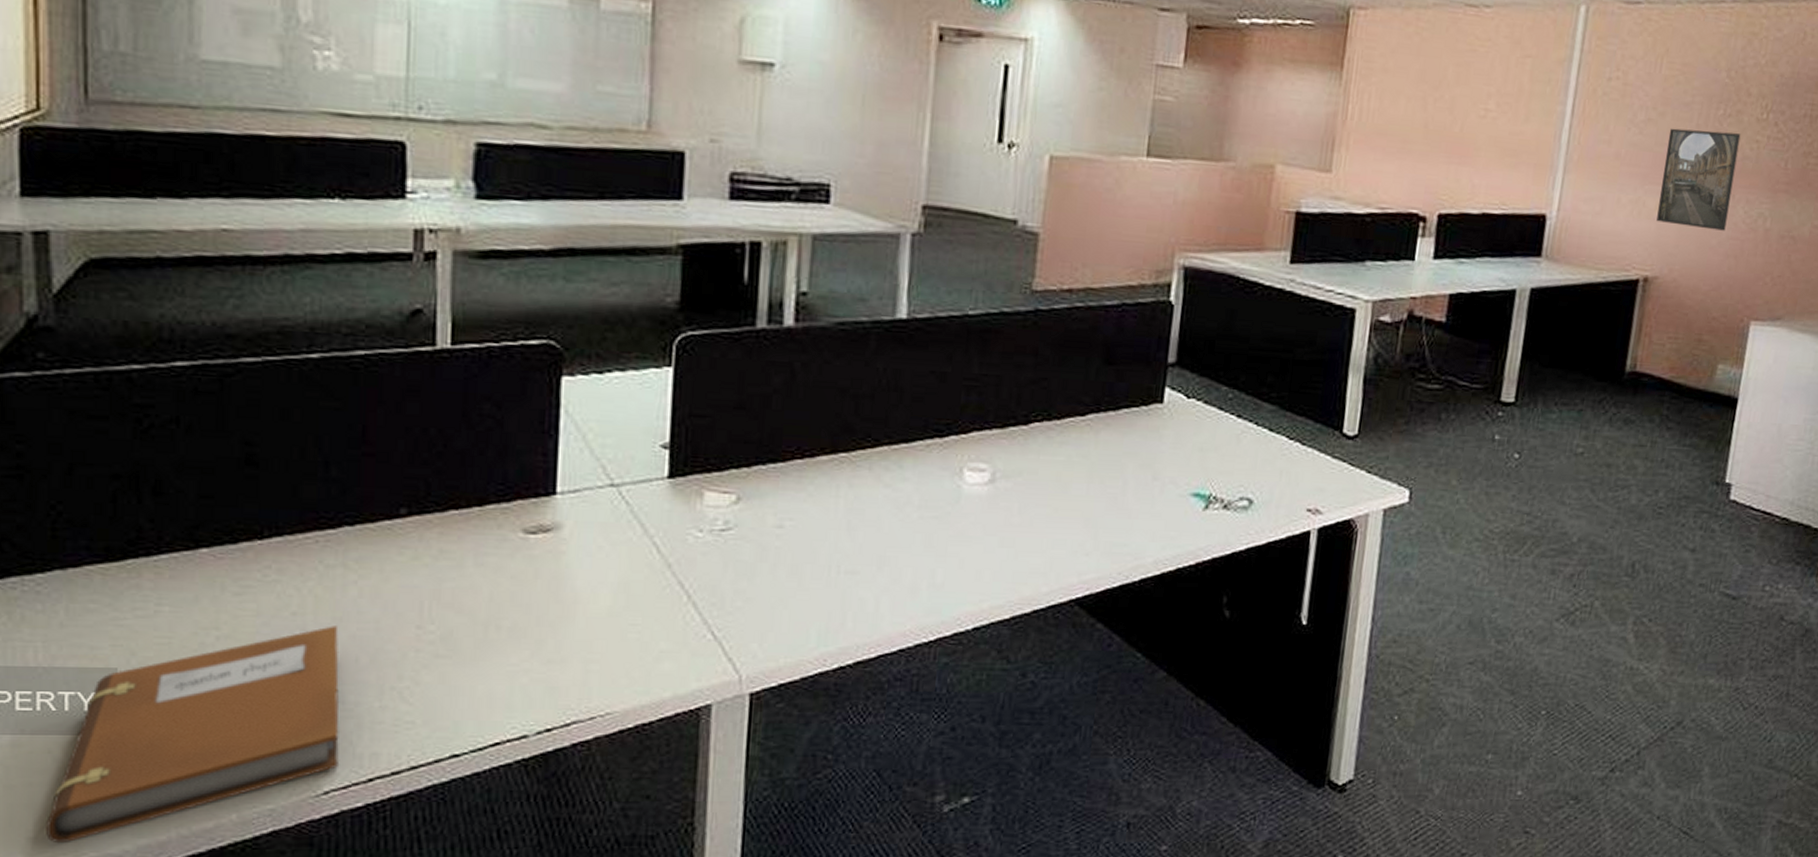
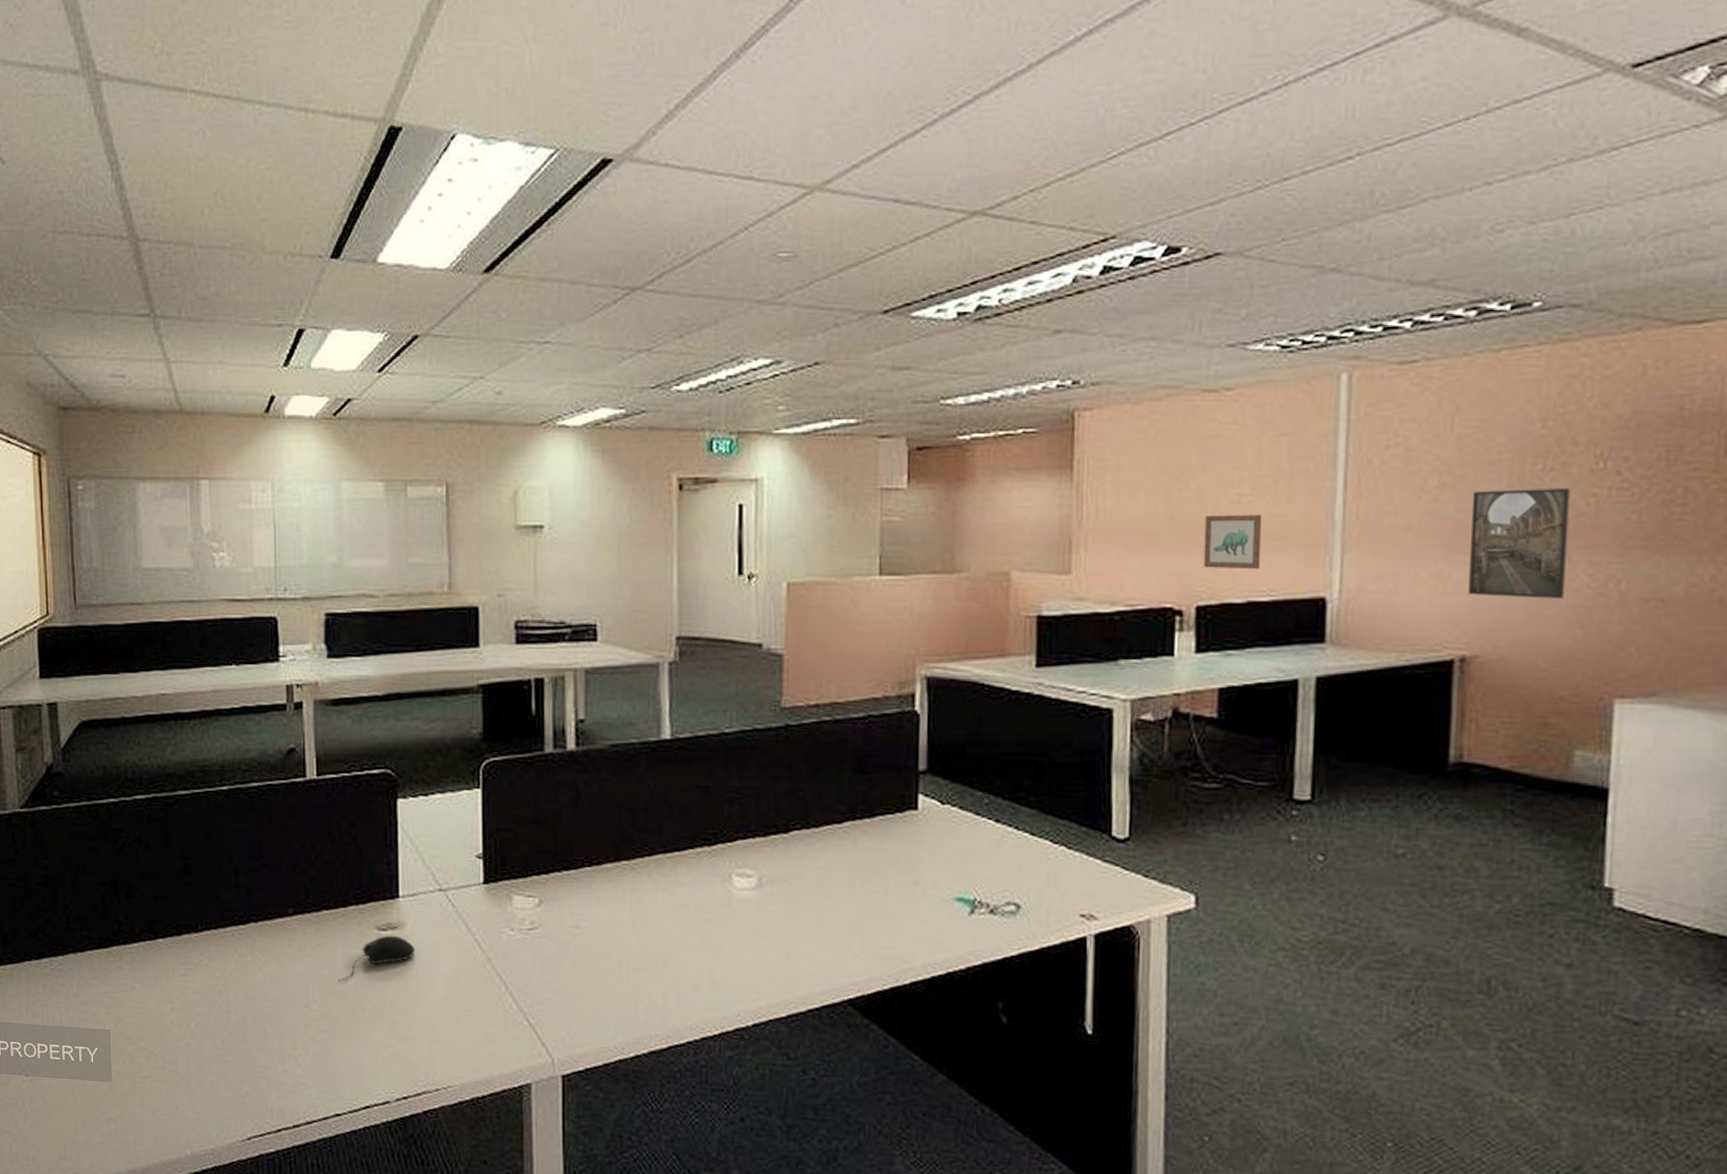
notebook: present [46,626,339,844] -> none [71,1002,256,1163]
computer mouse: none [467,539,574,596] -> present [339,935,415,981]
wall art: none [1448,127,1502,183] -> present [1203,514,1262,570]

